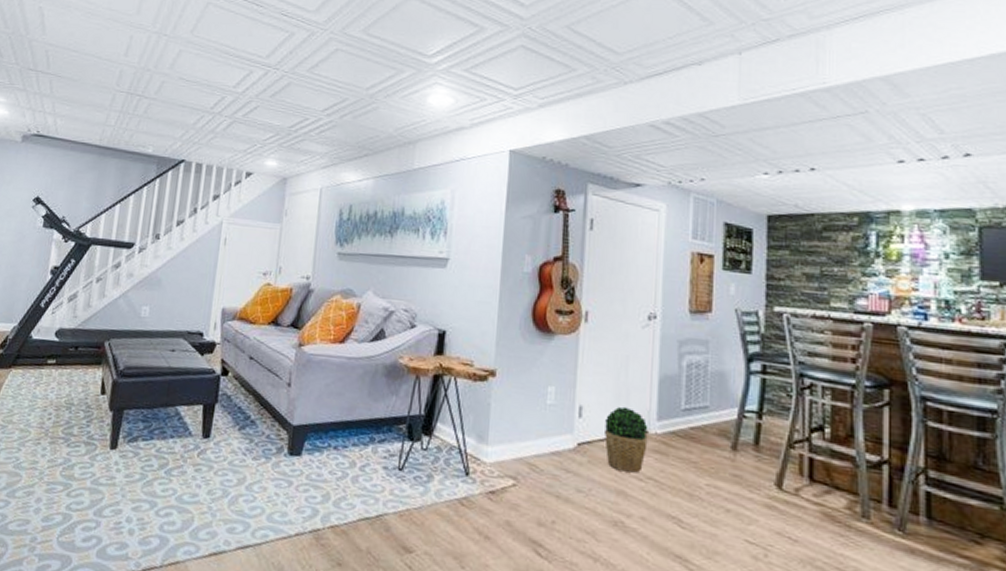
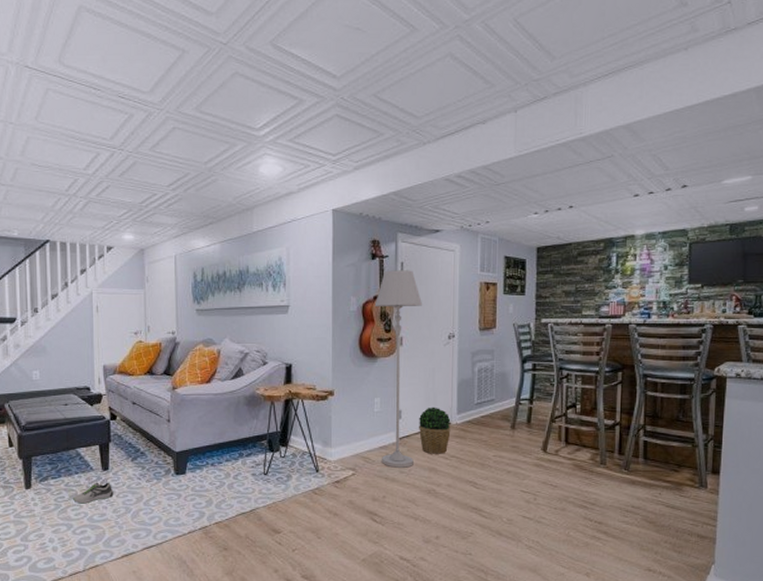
athletic shoe: none [162,451,212,478] -> present [73,482,114,504]
floor lamp: none [553,227,615,486] -> present [374,270,422,468]

